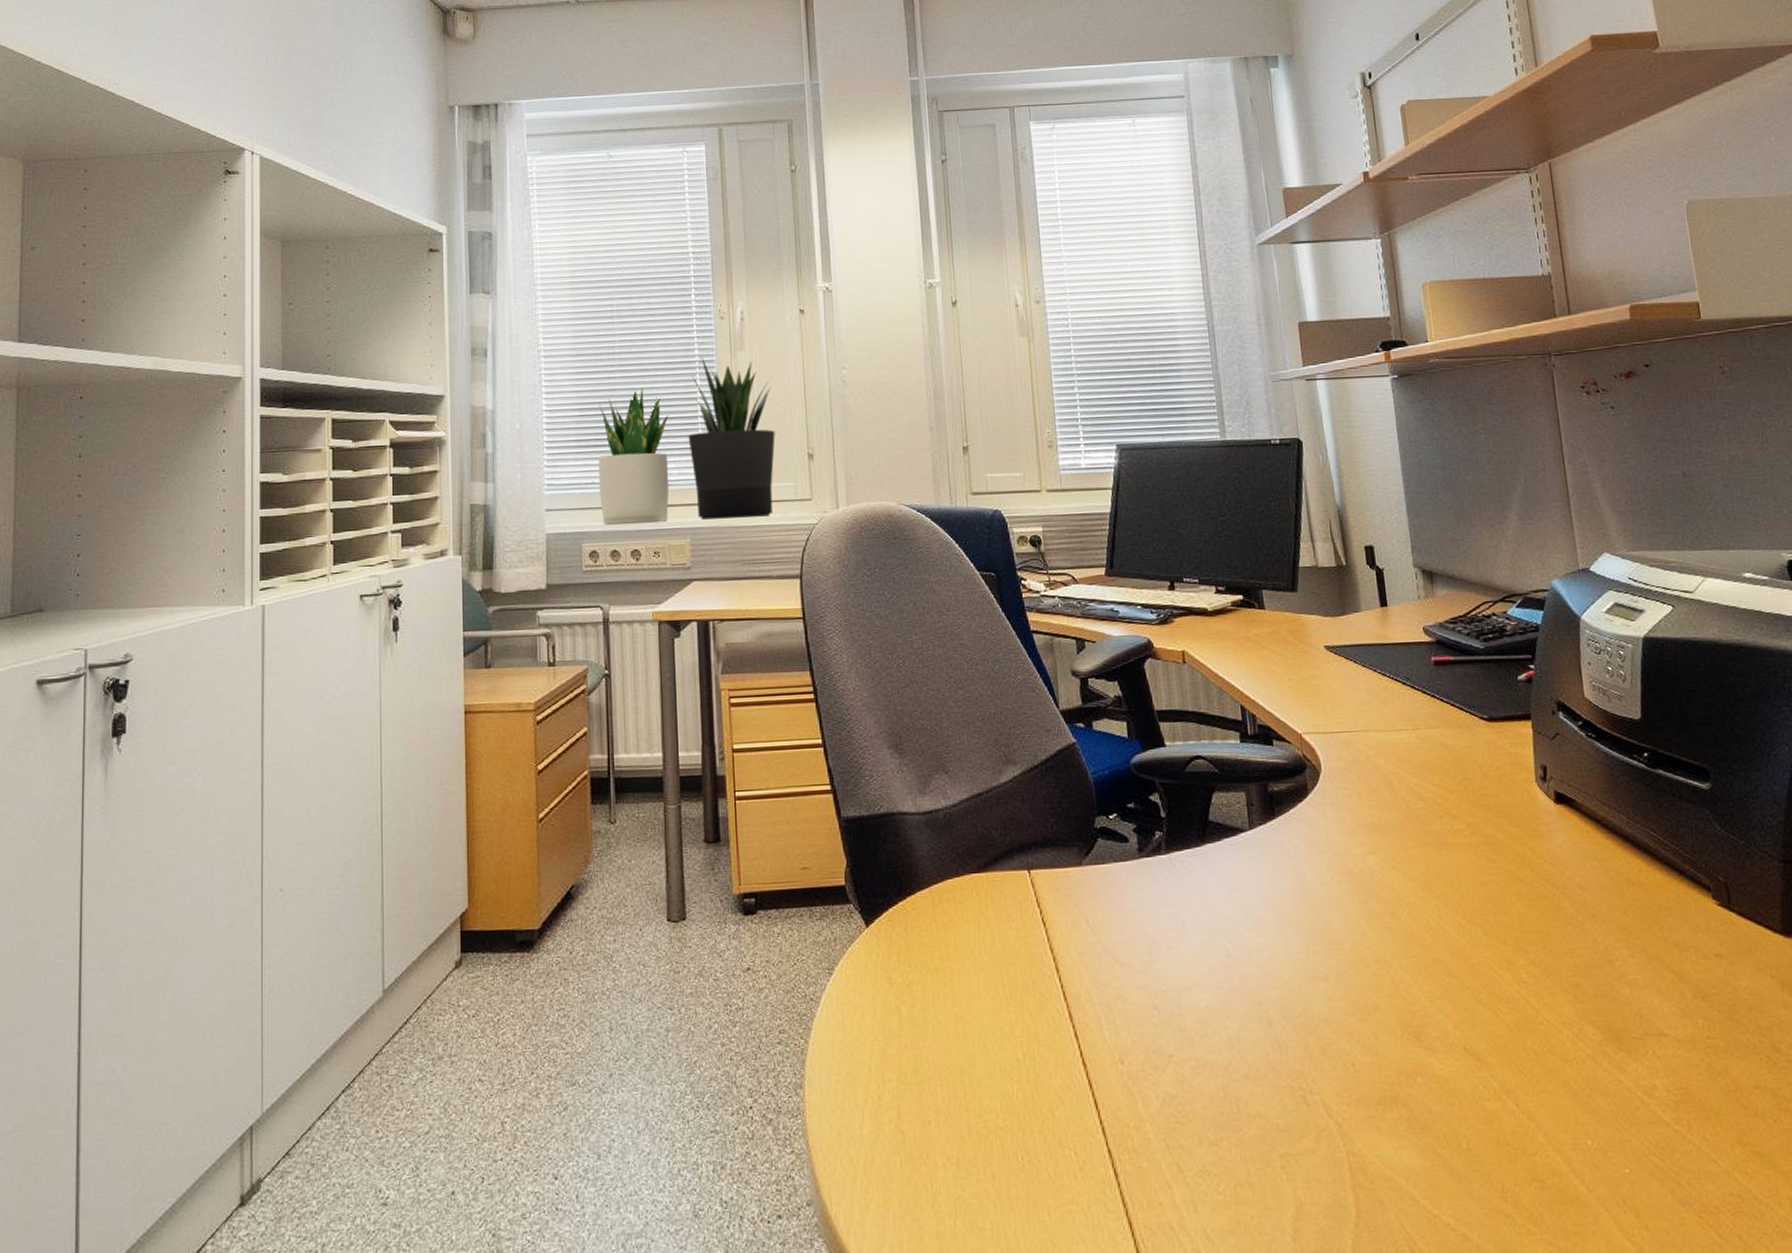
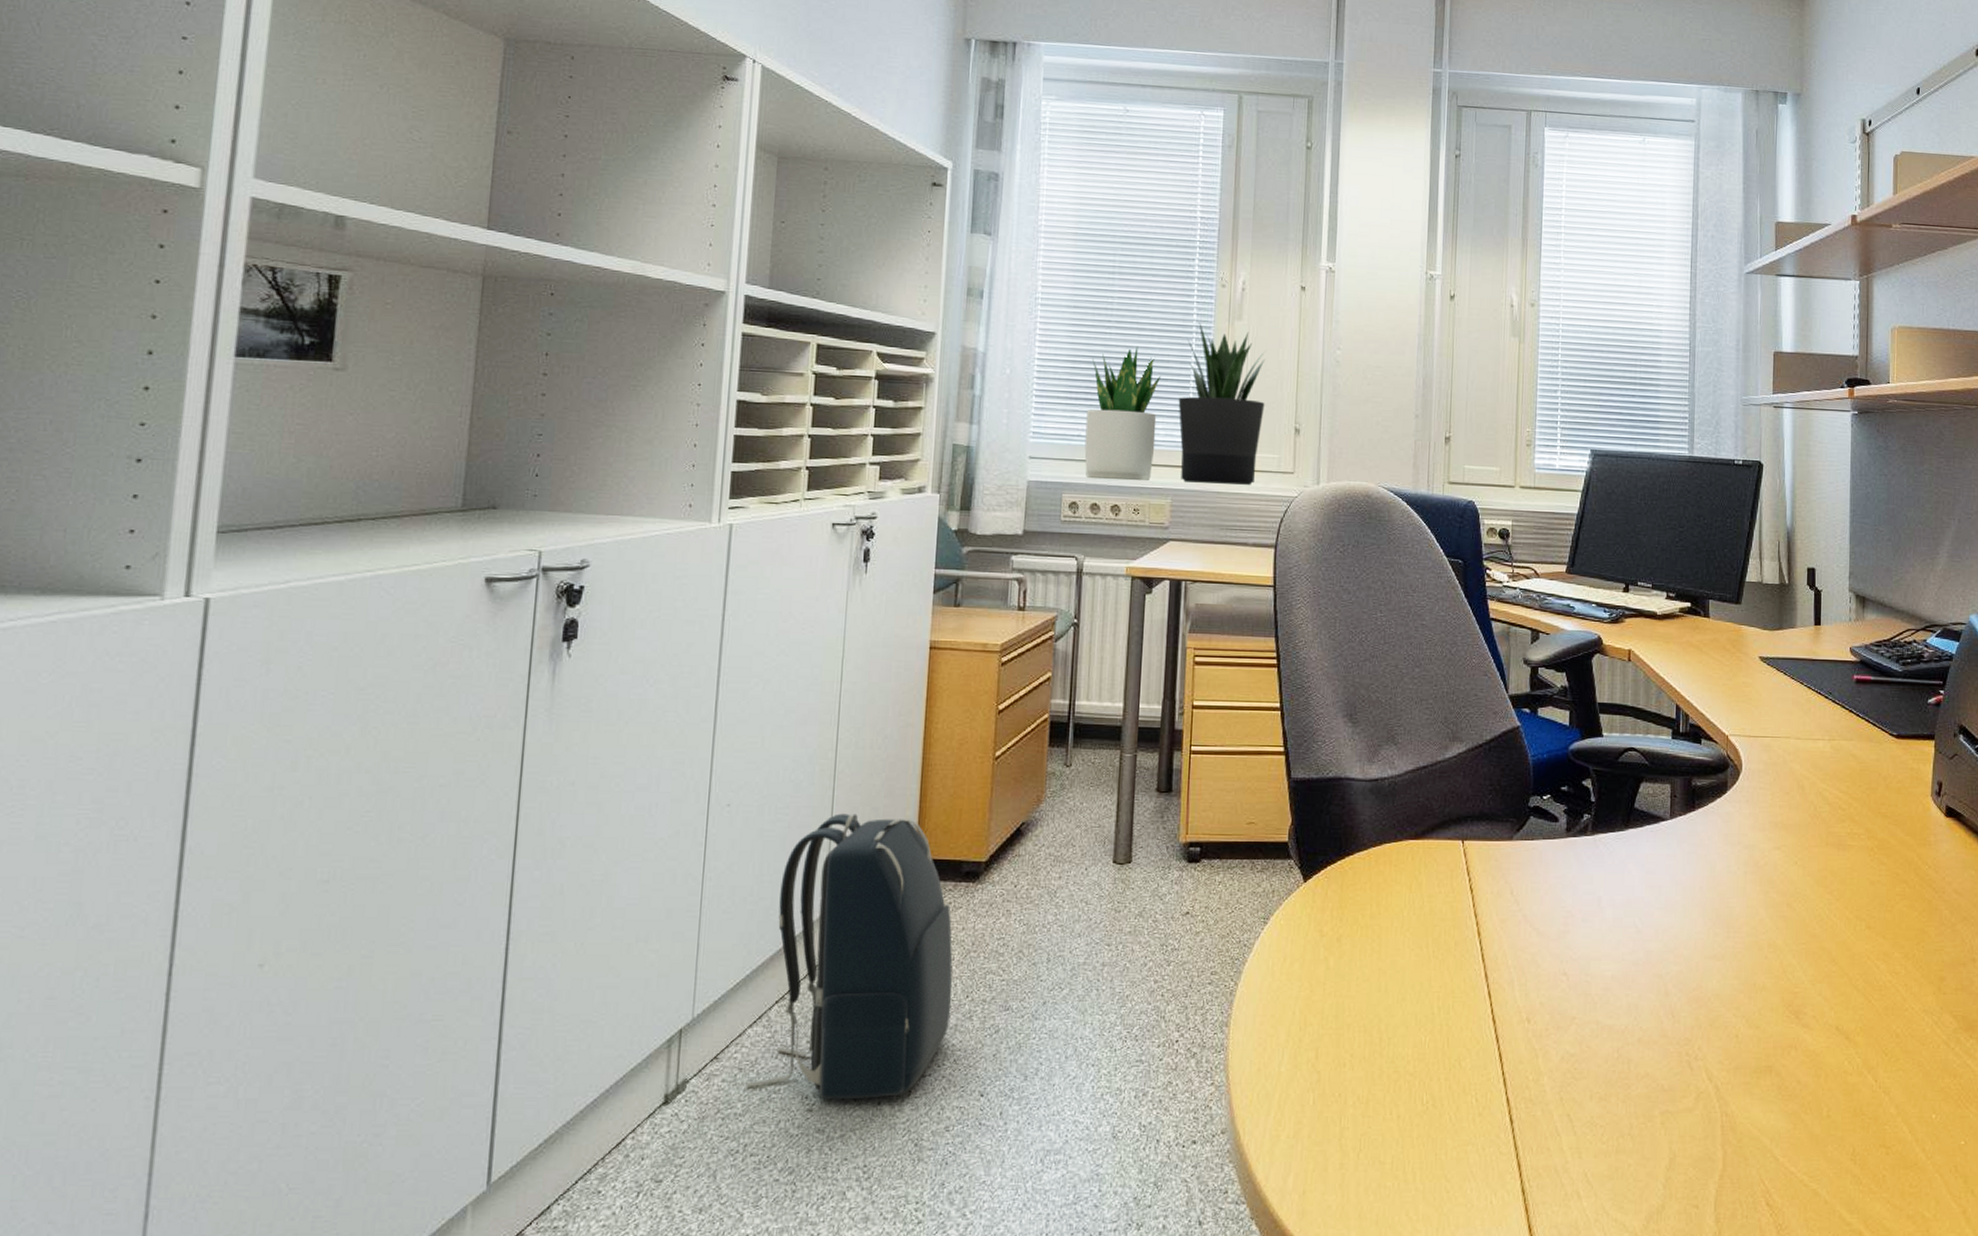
backpack: none [319,889,517,1191] -> present [745,813,953,1099]

